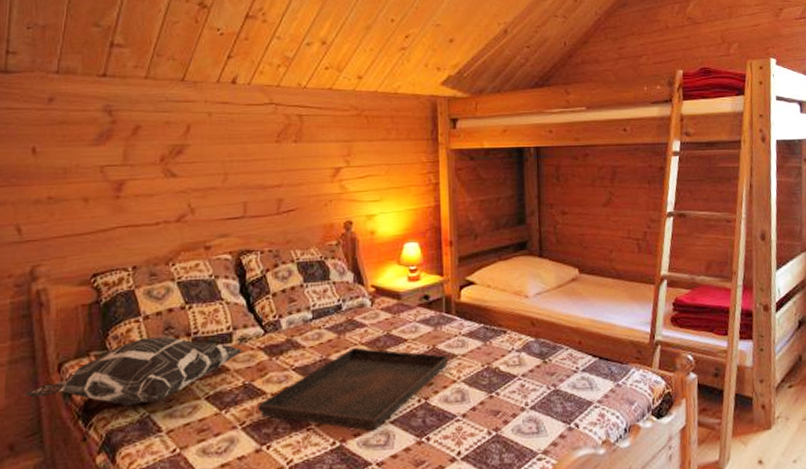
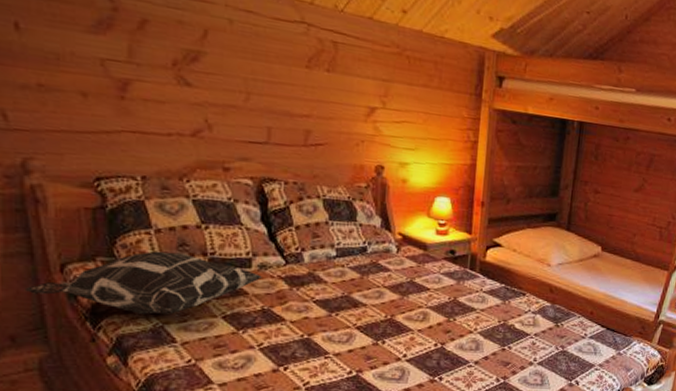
serving tray: present [257,348,449,431] -> none [276,290,468,366]

